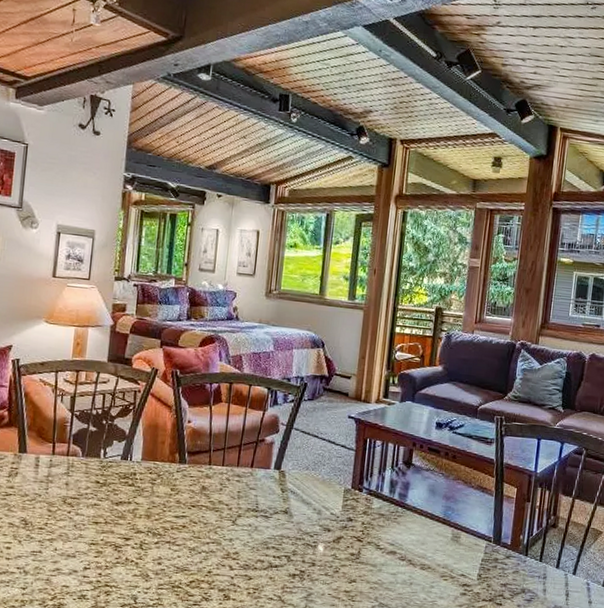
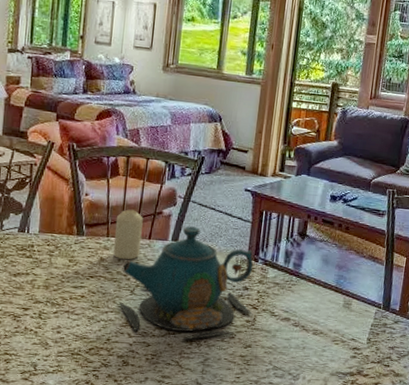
candle: none [215,436,246,489] -> present [113,209,143,260]
teapot: none [220,454,358,574] -> present [118,226,254,340]

